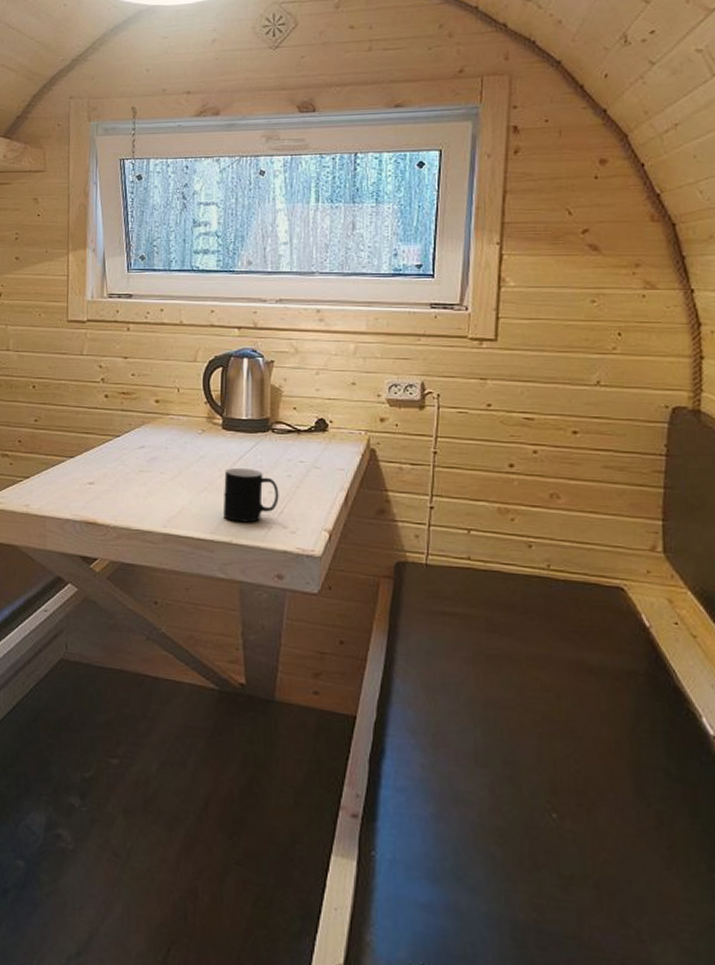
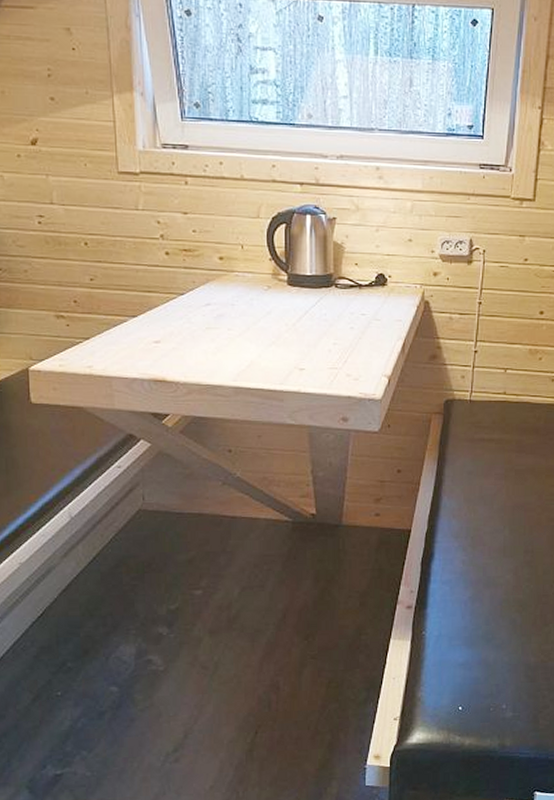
cup: present [223,467,279,523] -> none [291,321,343,373]

